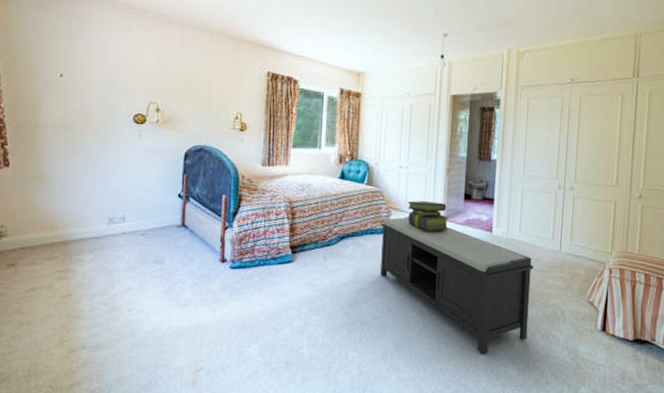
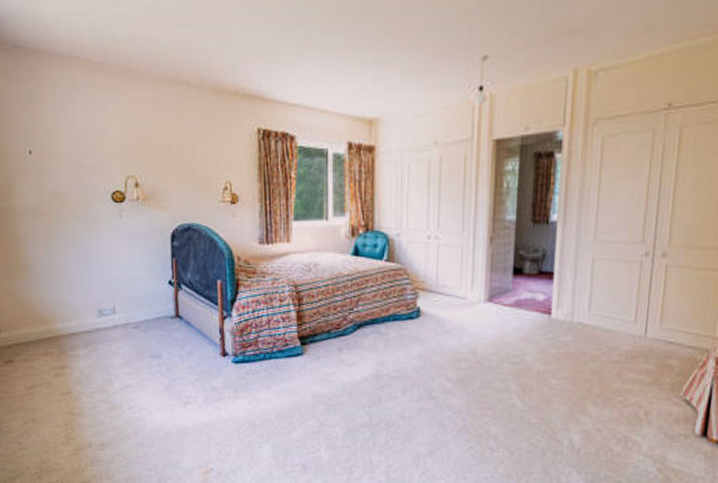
bench: present [380,217,534,355] -> none [407,298,608,462]
stack of books: present [407,201,449,232] -> none [439,279,493,316]

